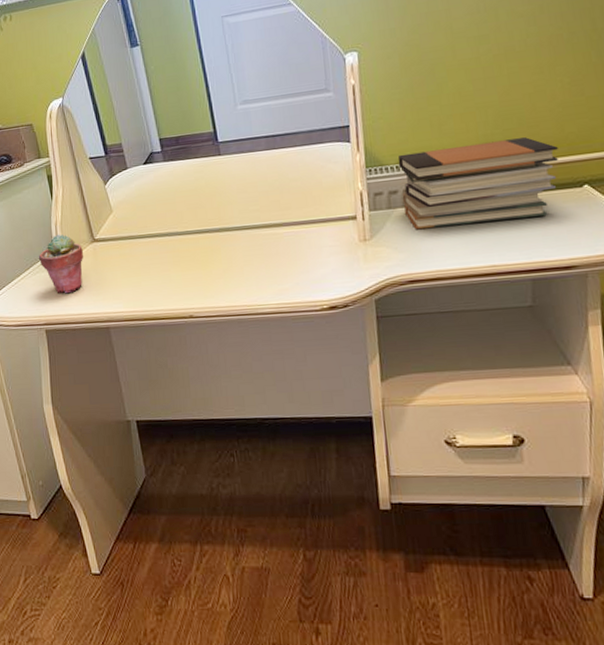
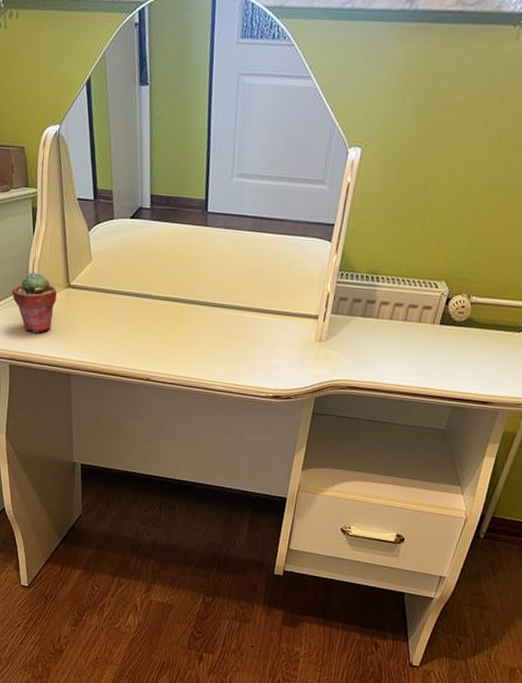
book stack: present [398,137,558,230] -> none [362,265,512,352]

